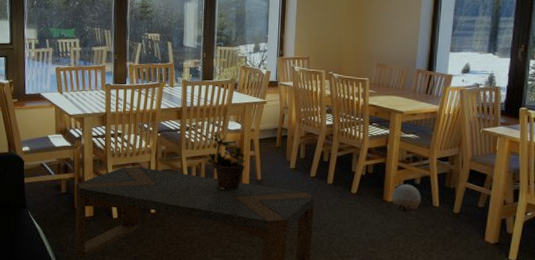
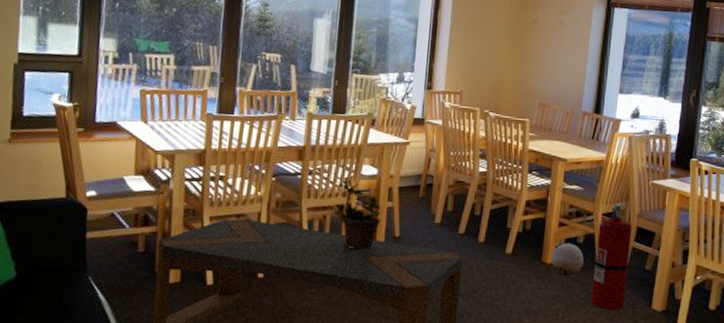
fire extinguisher: none [428,148,465,242] -> present [591,202,632,311]

